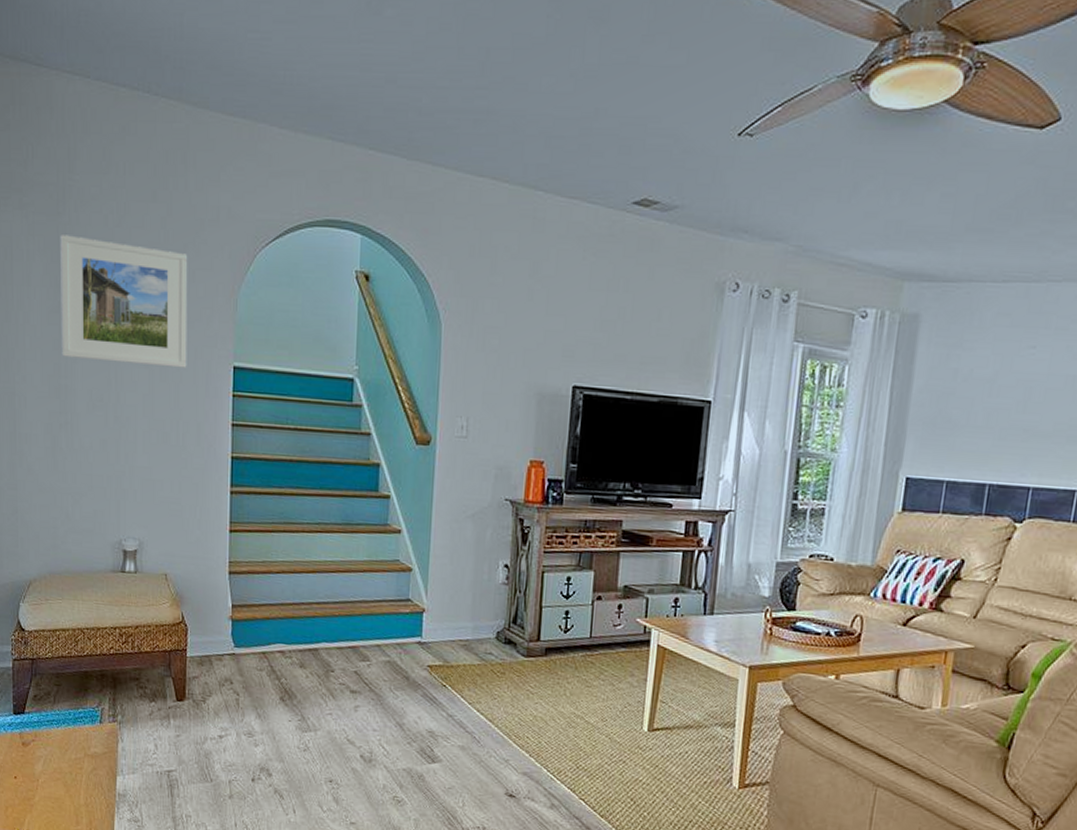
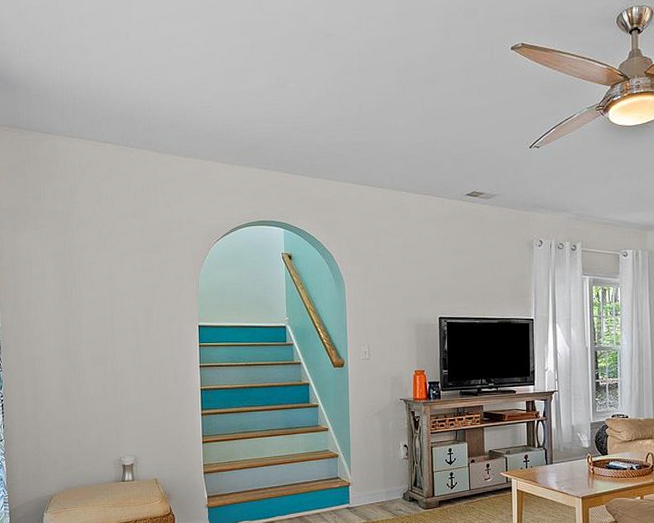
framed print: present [60,235,188,368] -> none [66,245,164,330]

